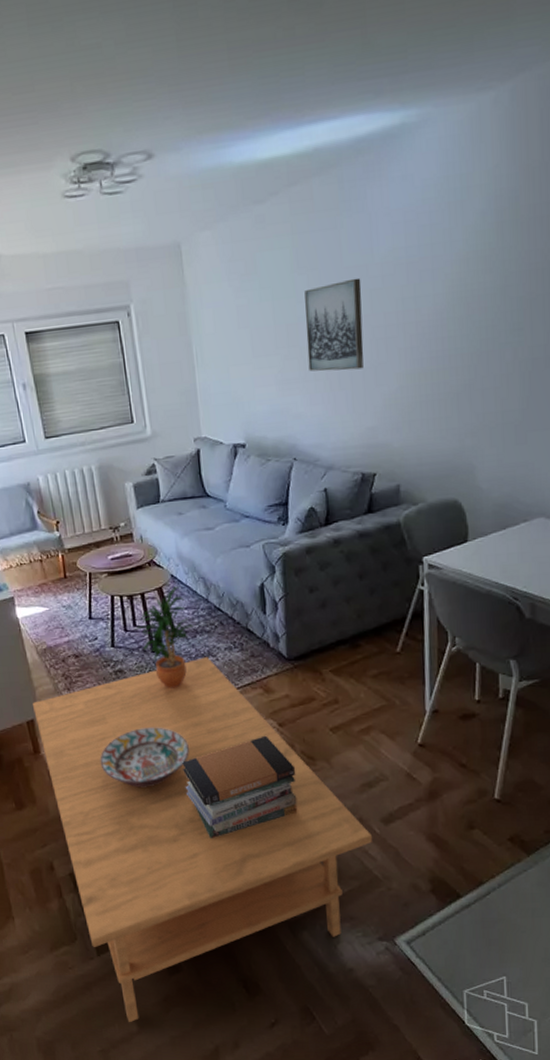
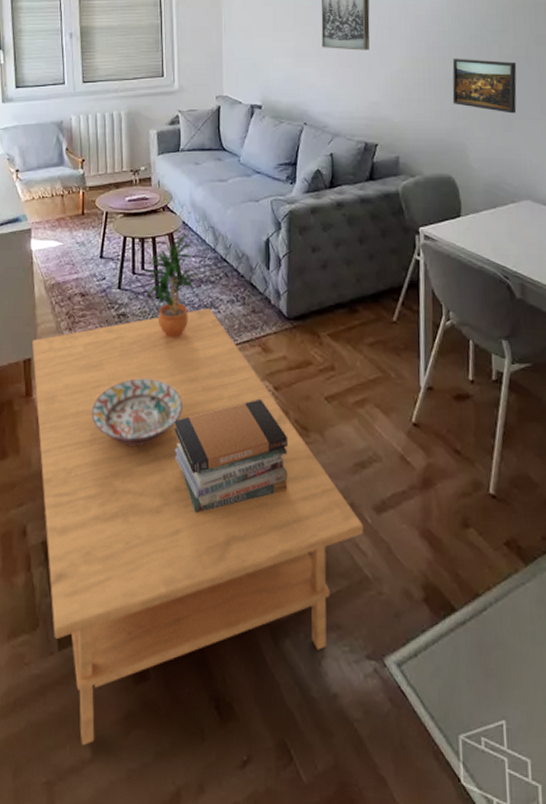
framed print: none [459,365,533,425] -> present [452,58,517,114]

